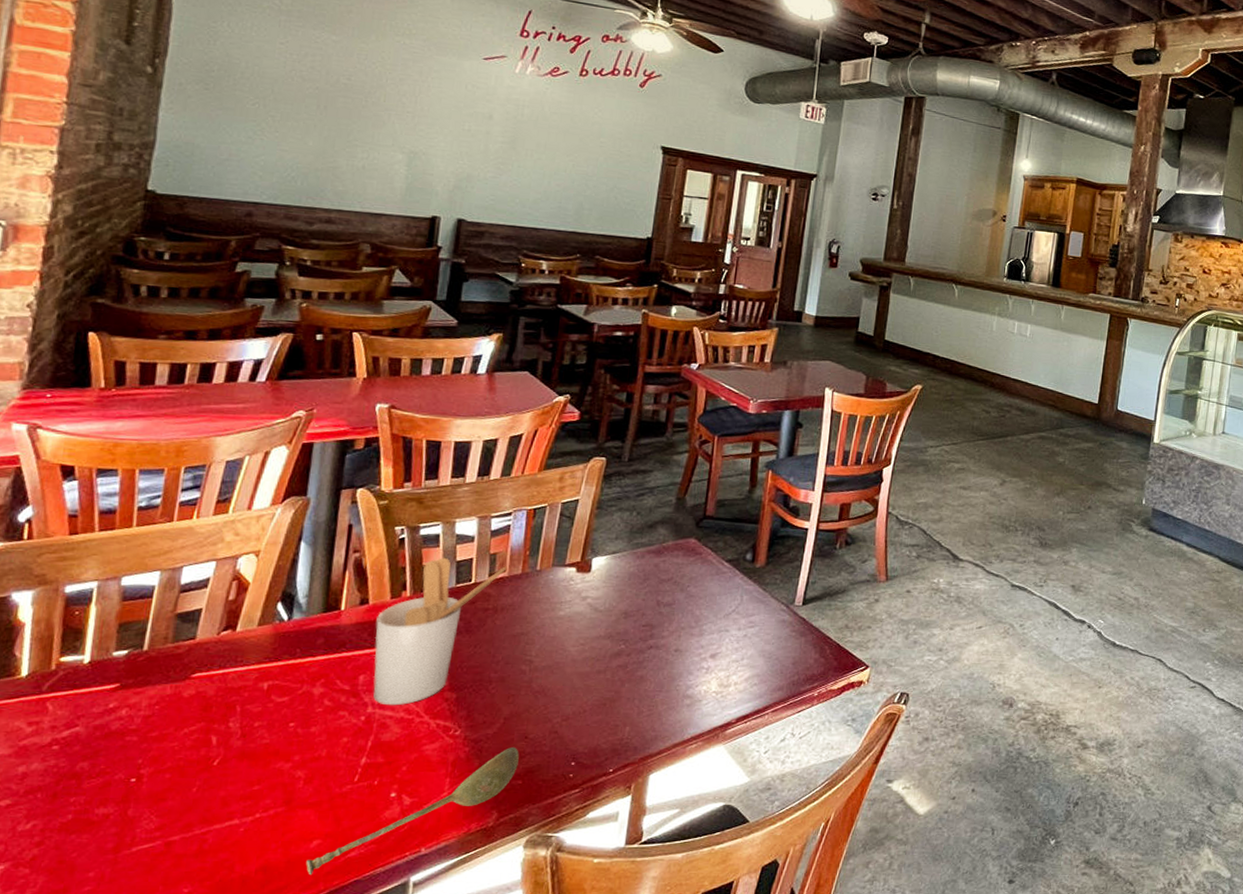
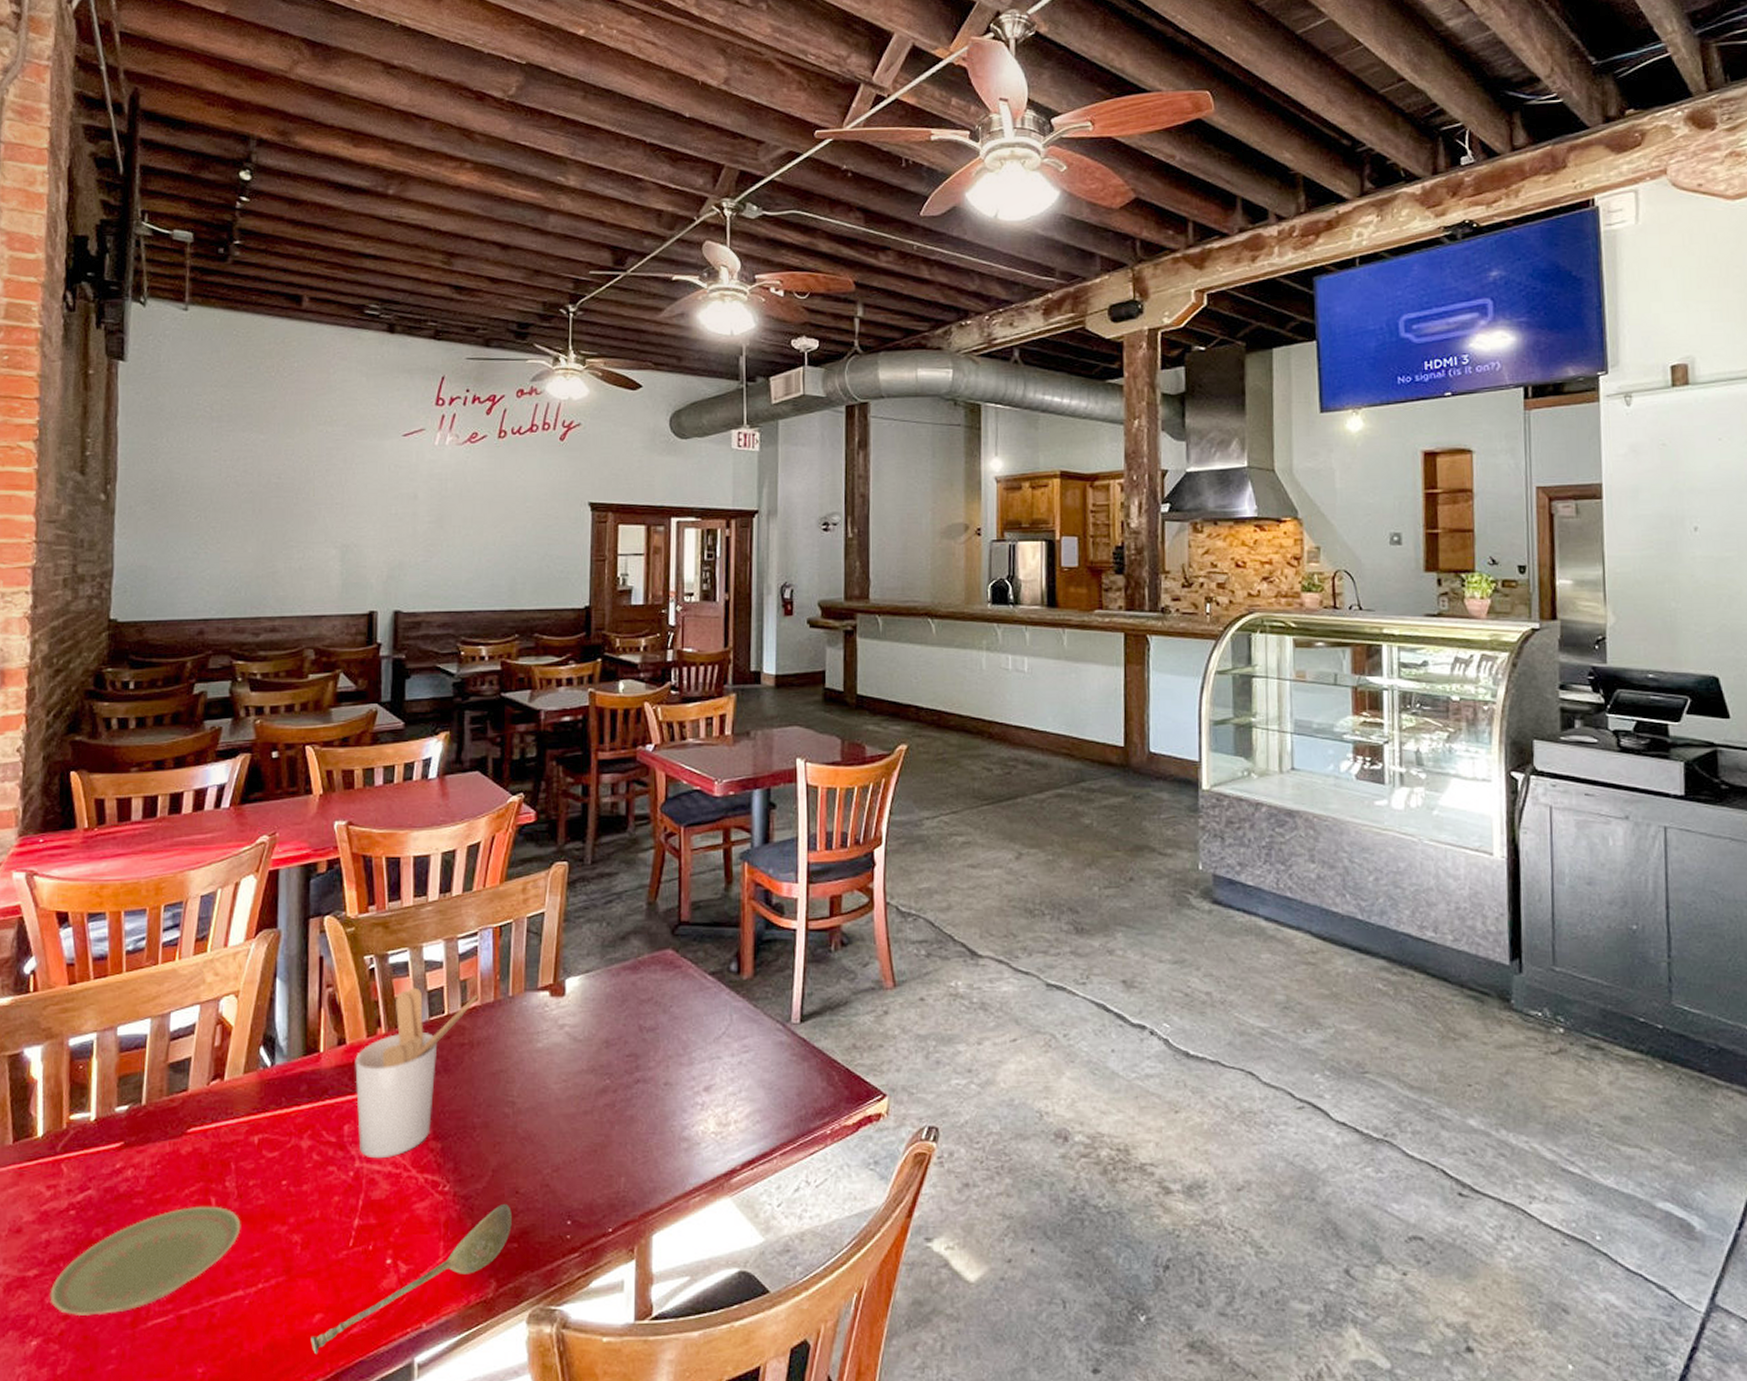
plate: none [23,743,243,843] -> present [50,1205,241,1317]

